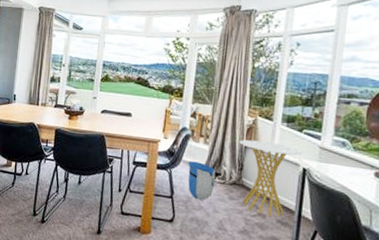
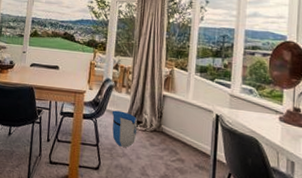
side table: present [239,139,302,217] -> none [158,89,214,162]

